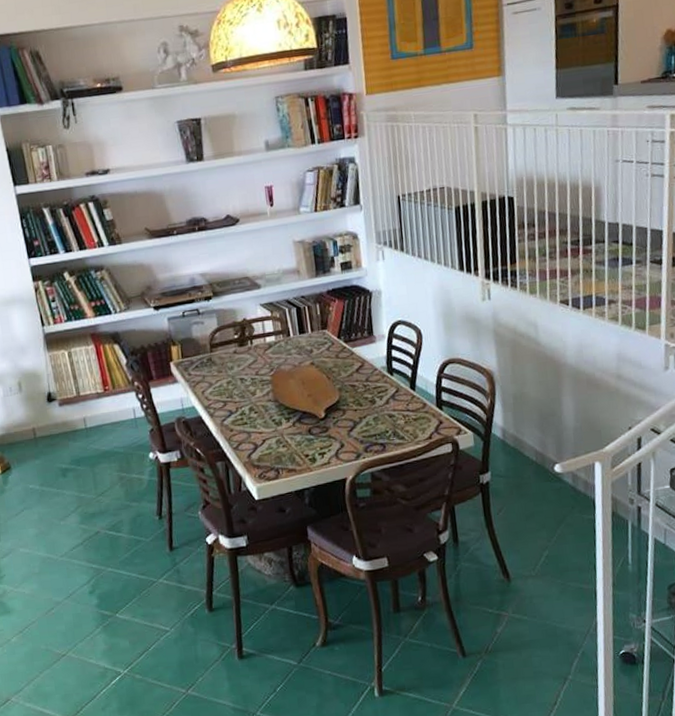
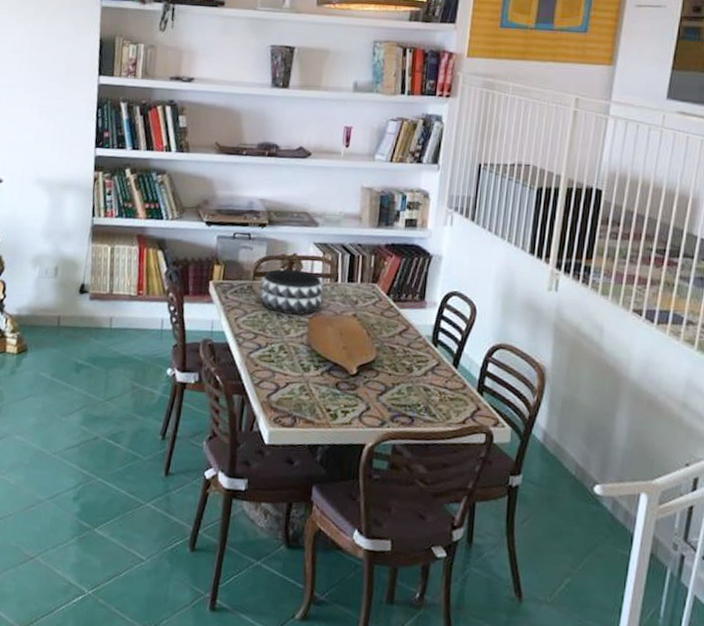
decorative bowl: none [218,333,281,377] -> present [259,269,325,315]

